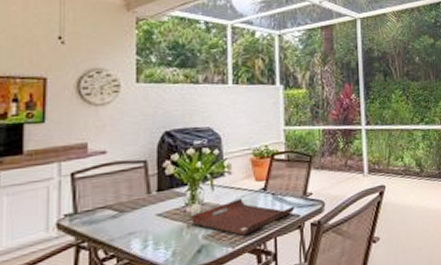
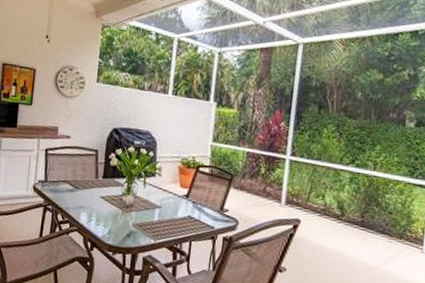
serving tray: present [192,198,295,236] -> none [125,199,211,233]

